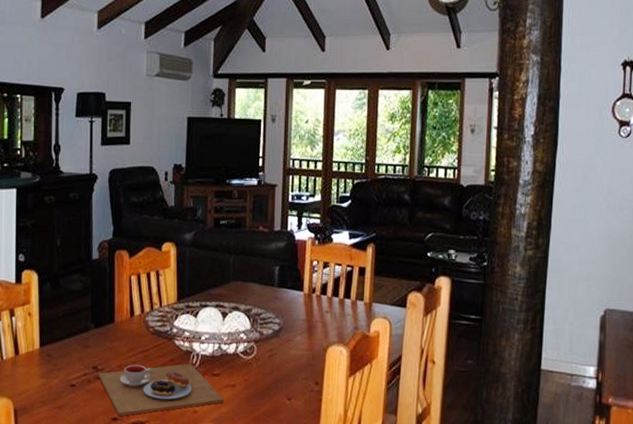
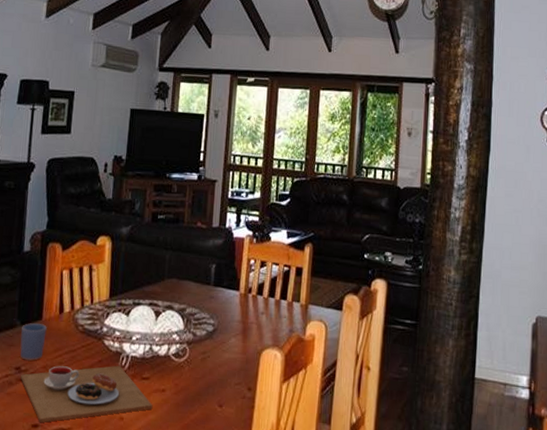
mug: none [96,326,119,360] -> present [20,323,47,361]

